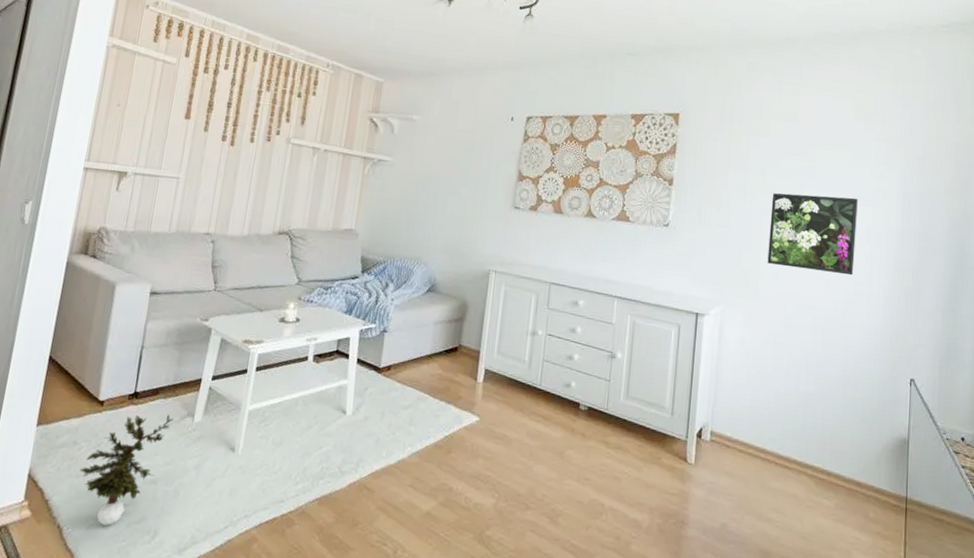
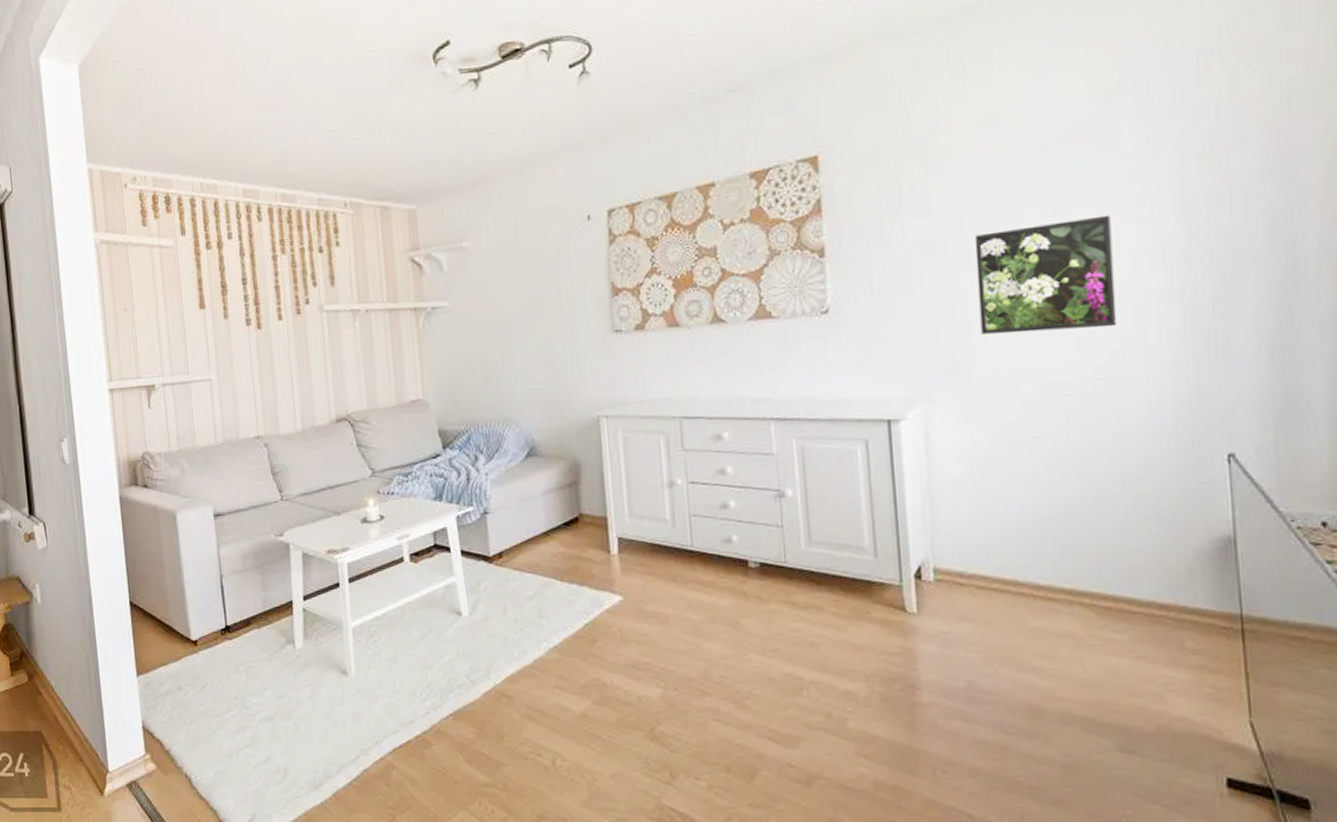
potted plant: present [79,414,174,526] -> none [191,644,274,770]

